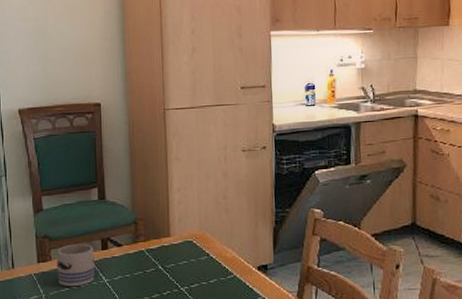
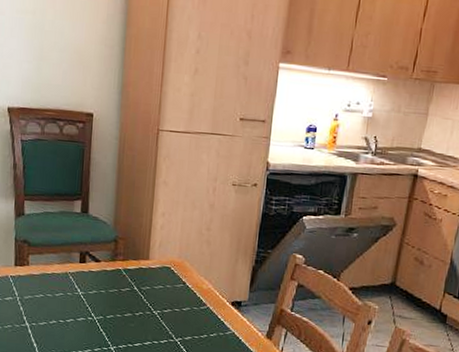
mug: present [57,243,95,286] -> none [33,252,72,294]

